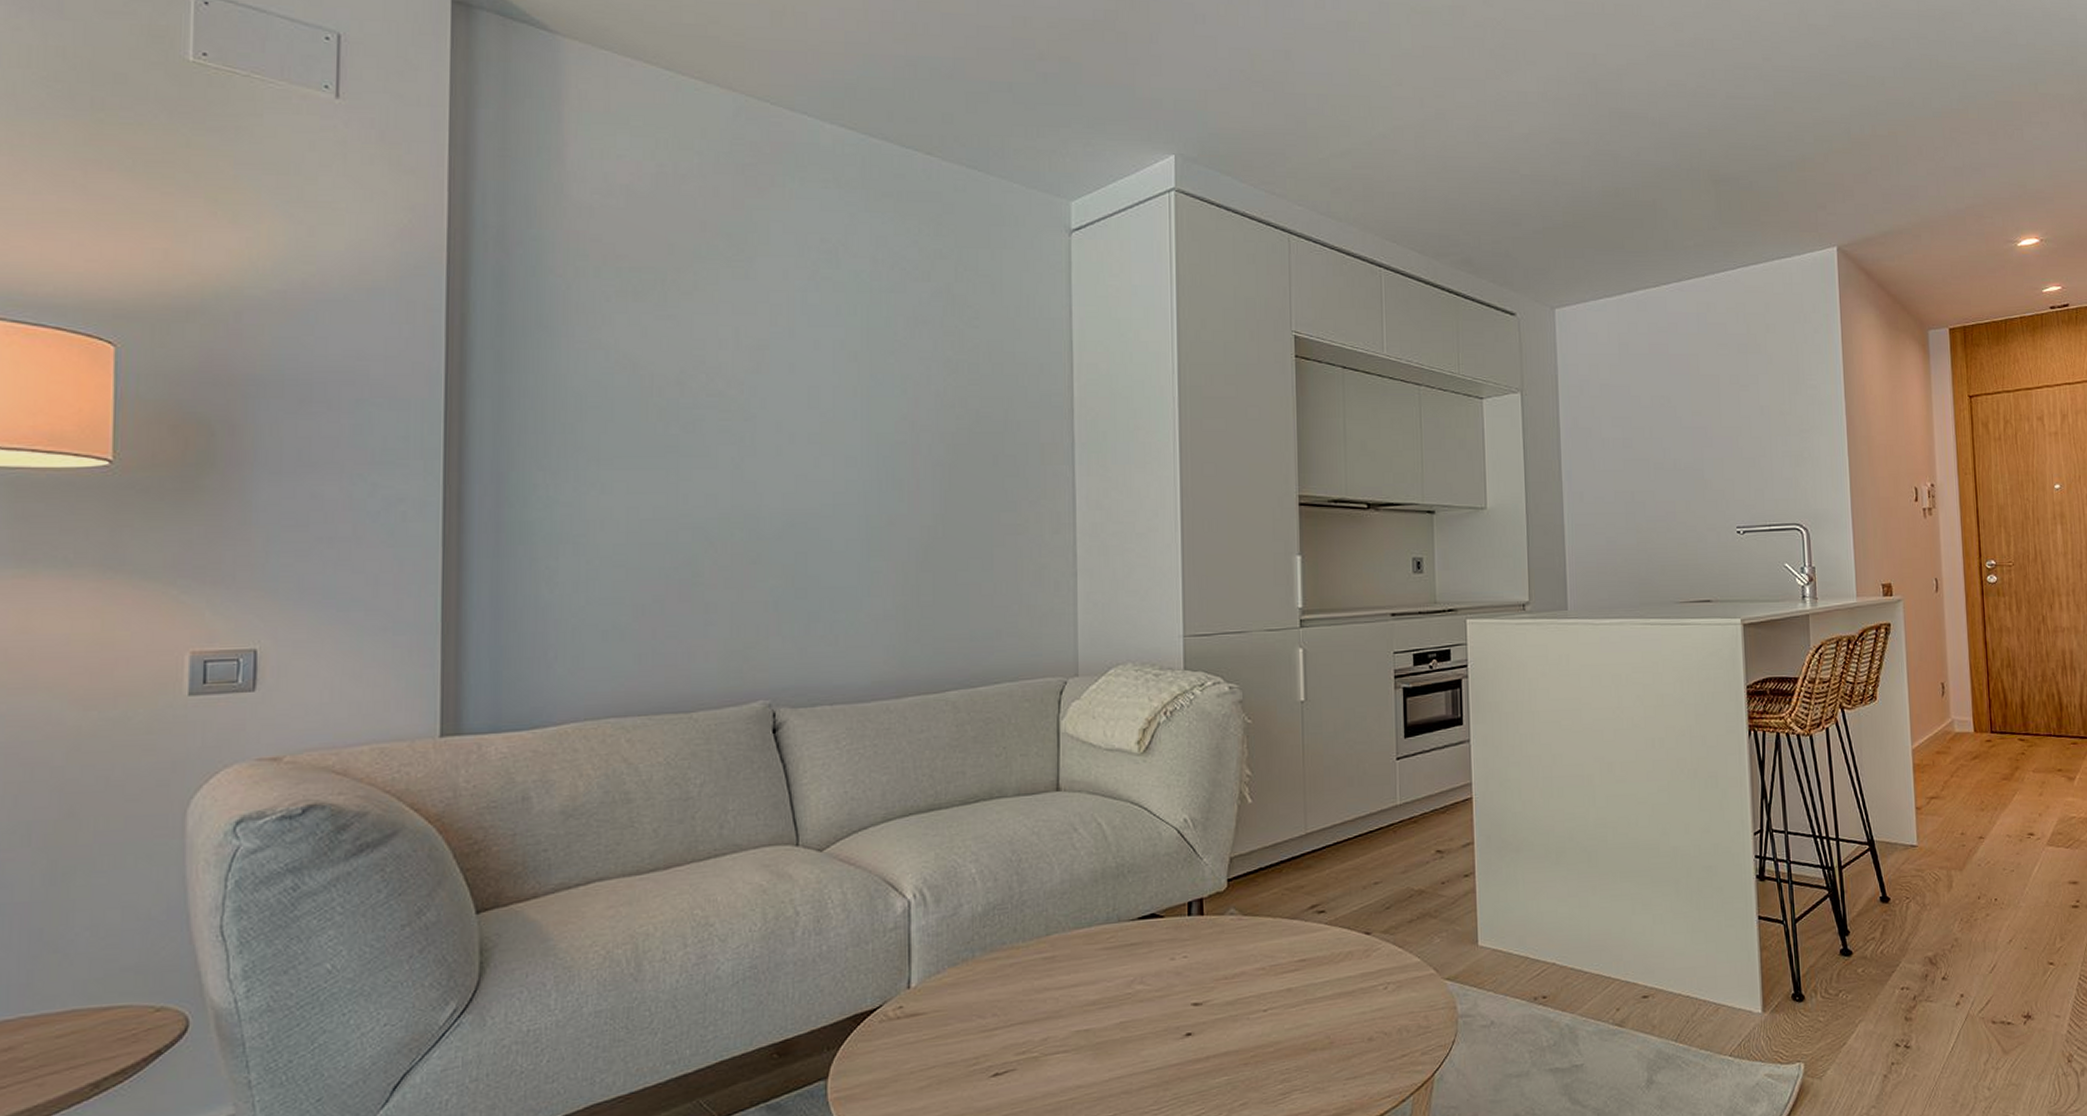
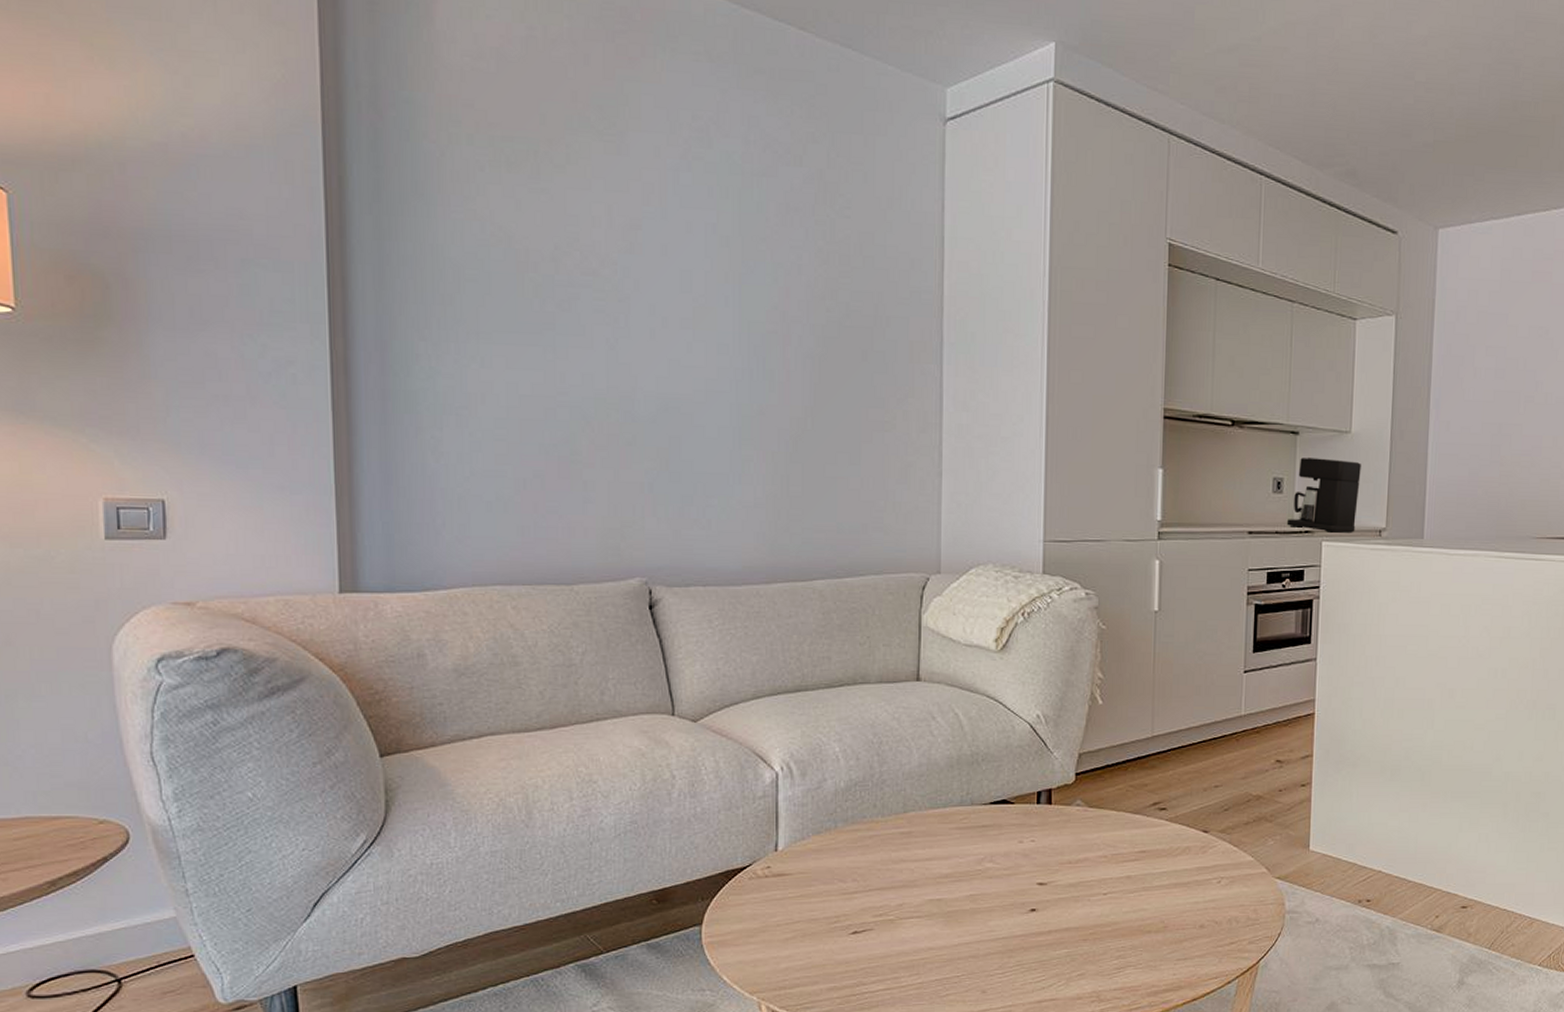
coffee maker: none [1429,536,1500,610] -> present [1286,458,1361,533]

